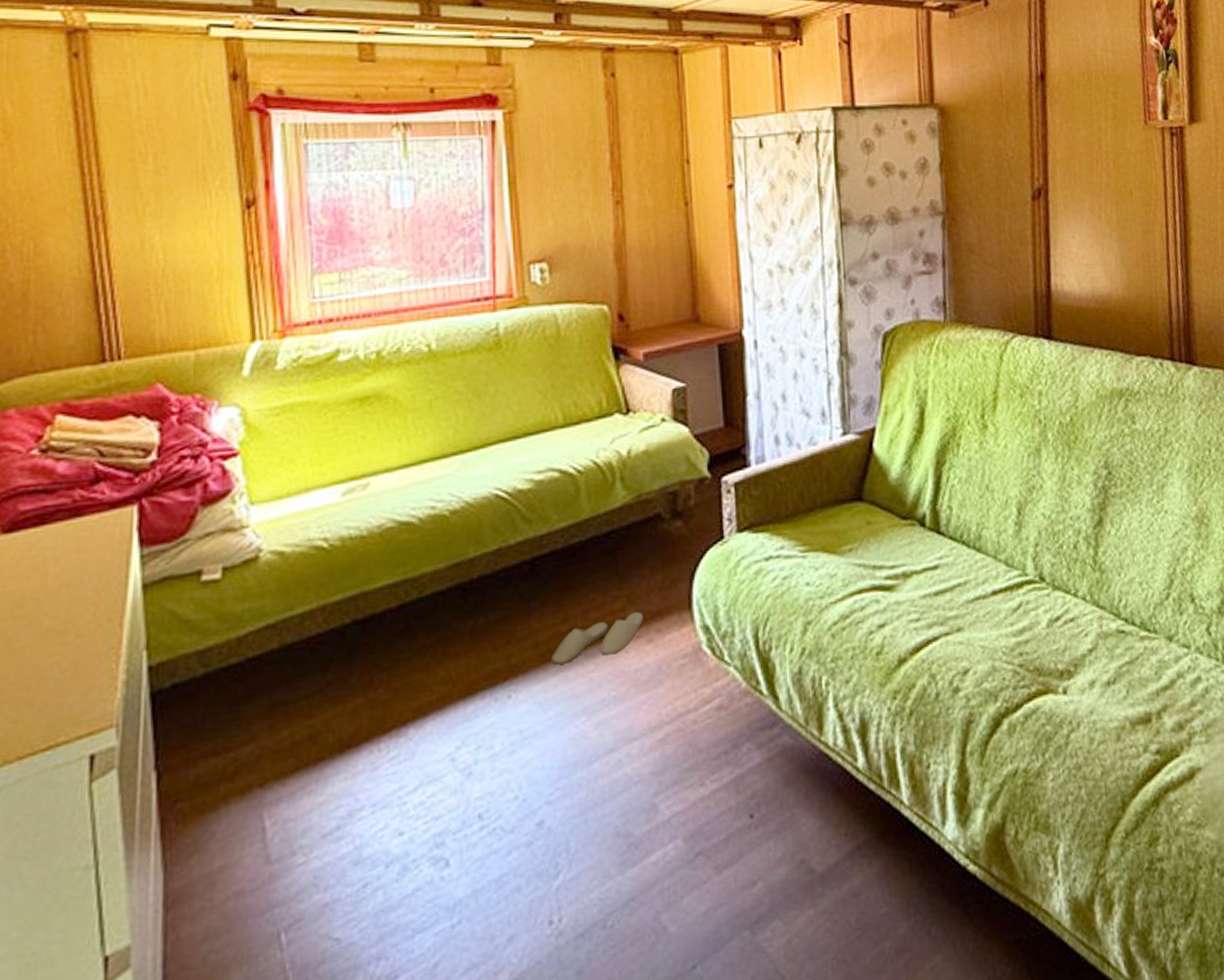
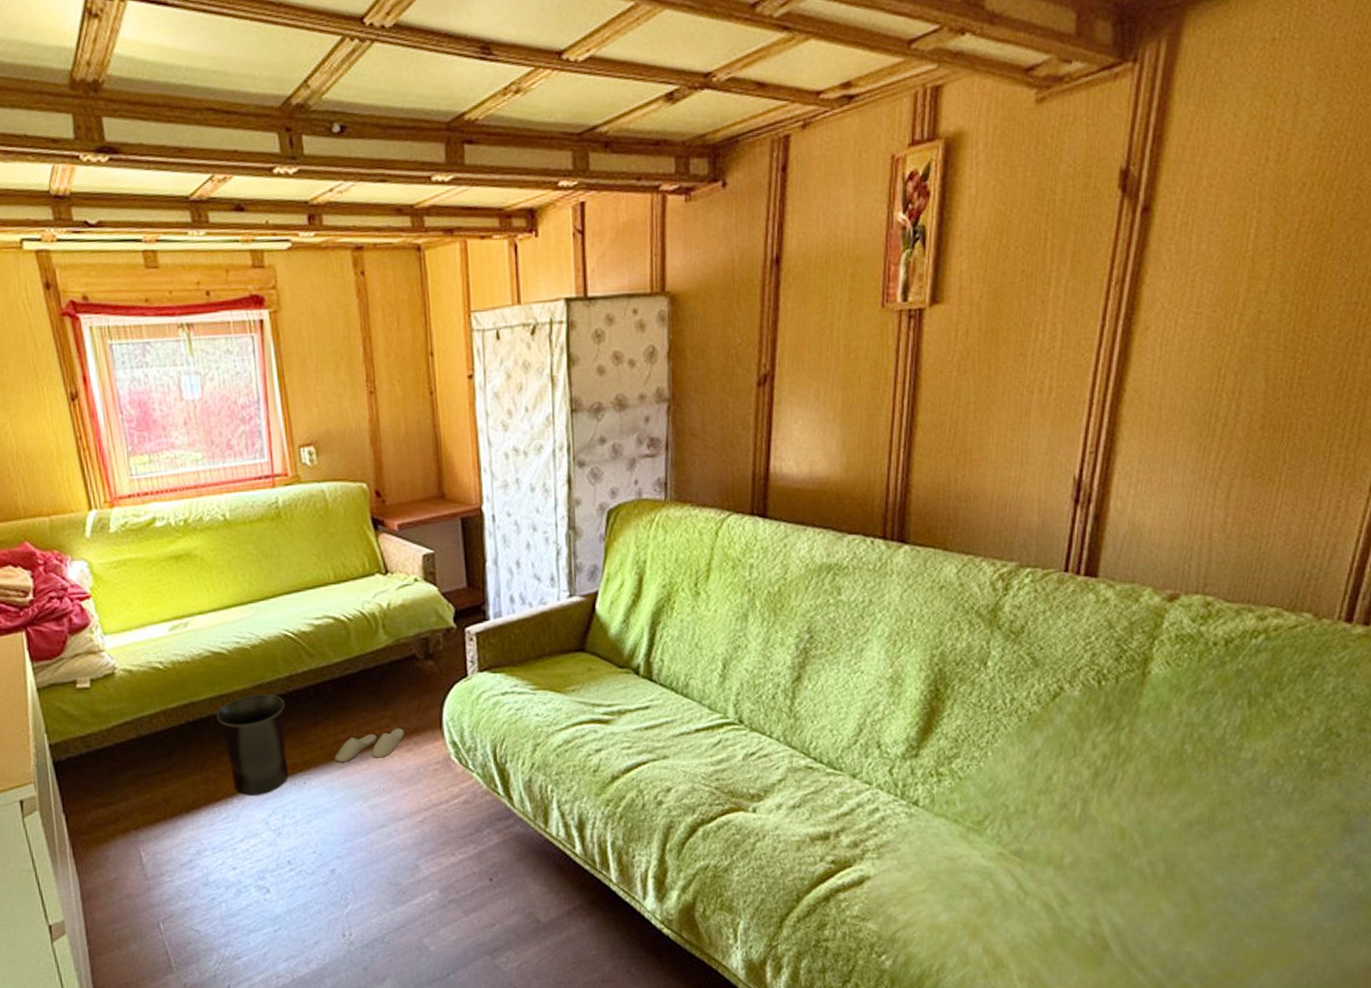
waste bin: none [395,574,489,721] -> present [216,693,288,796]

